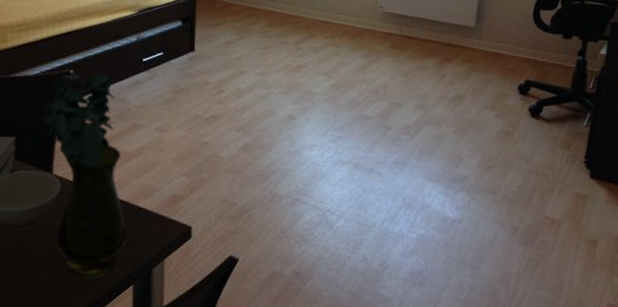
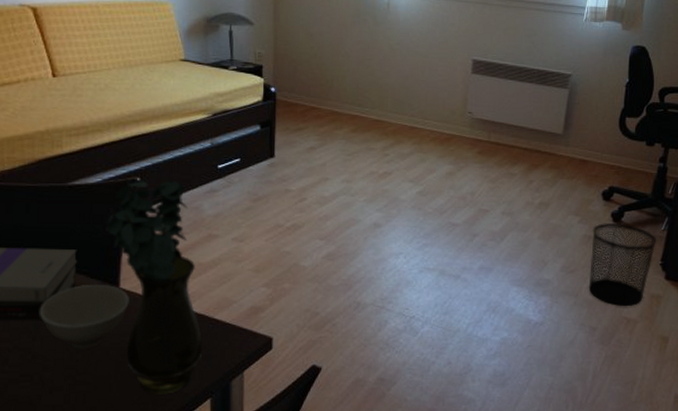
waste bin: none [507,117,580,205] -> present [588,222,657,306]

